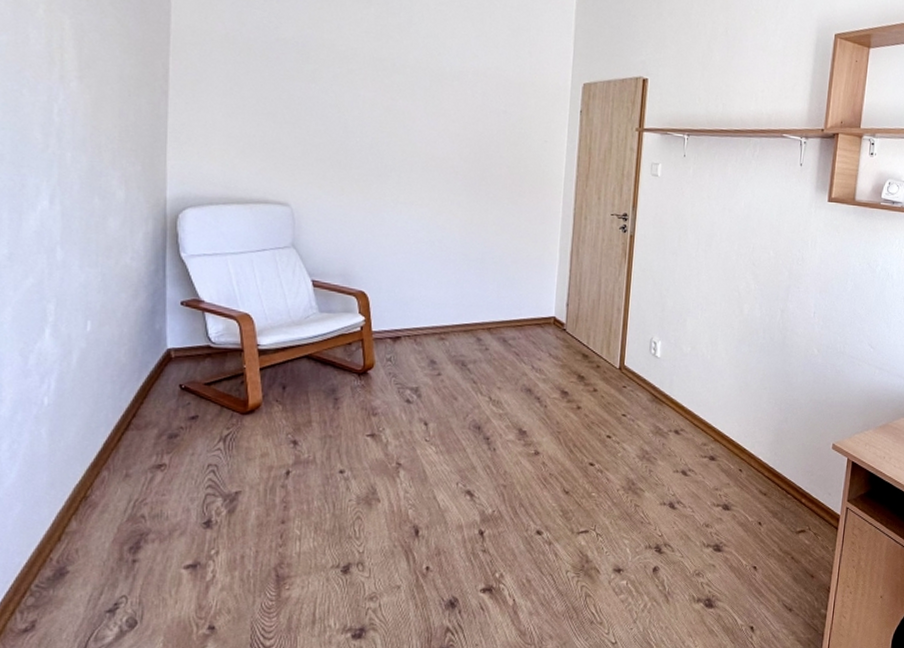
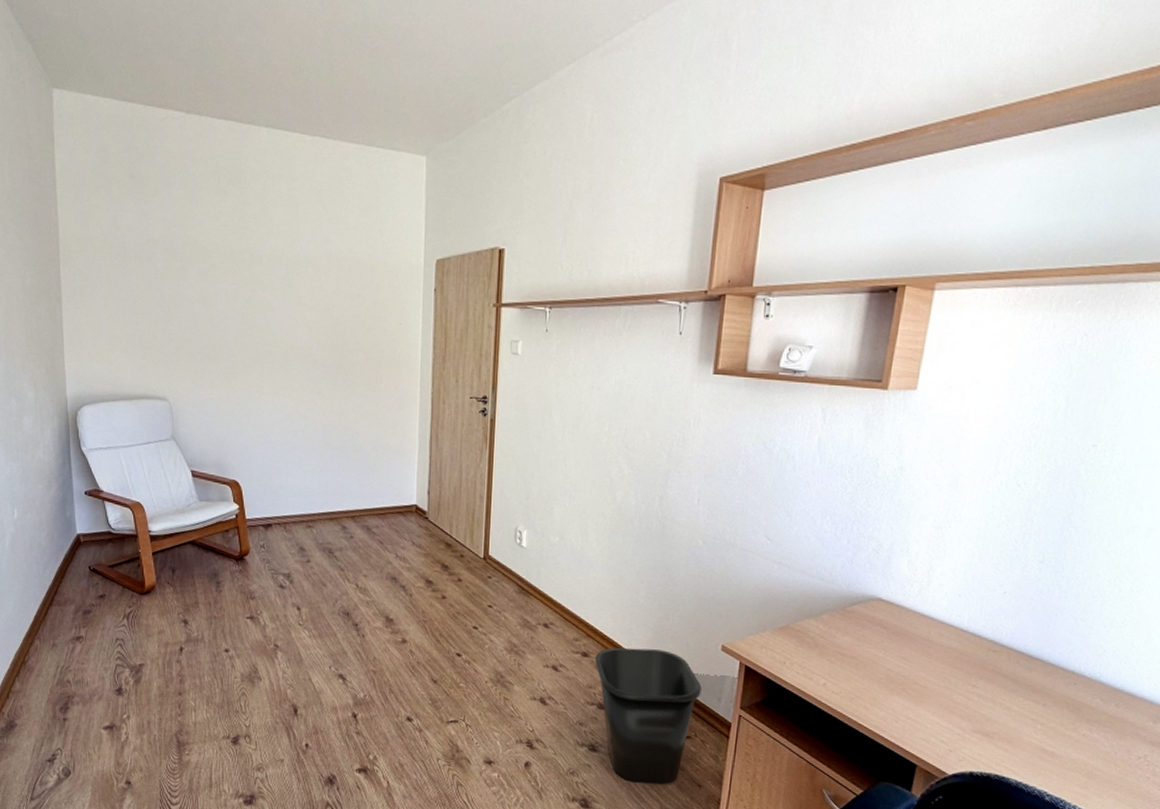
waste bin: none [721,450,815,578] -> present [595,648,702,784]

